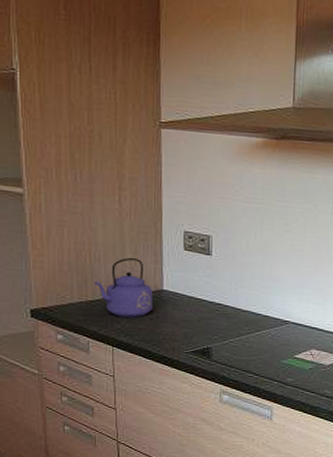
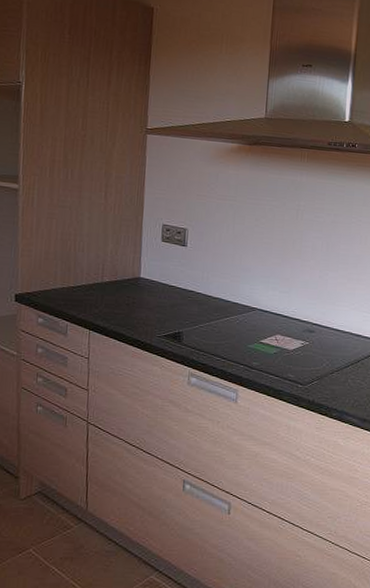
kettle: present [94,258,154,318] -> none [76,248,131,303]

